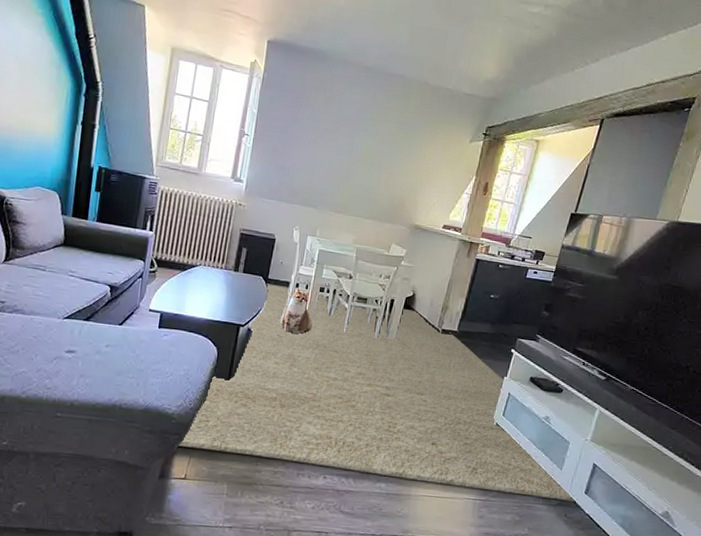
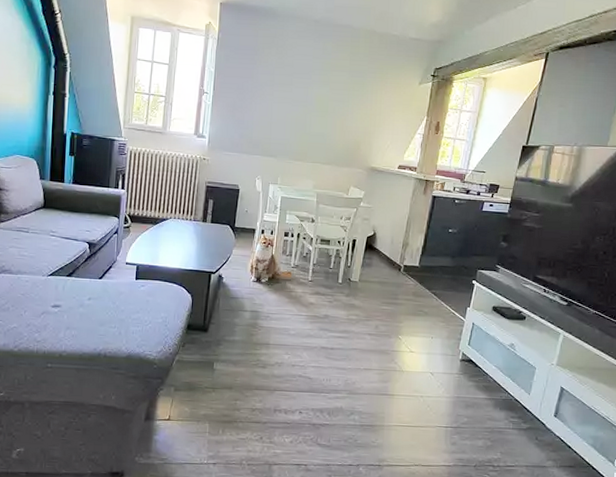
rug: present [178,283,576,502] -> none [161,232,545,425]

